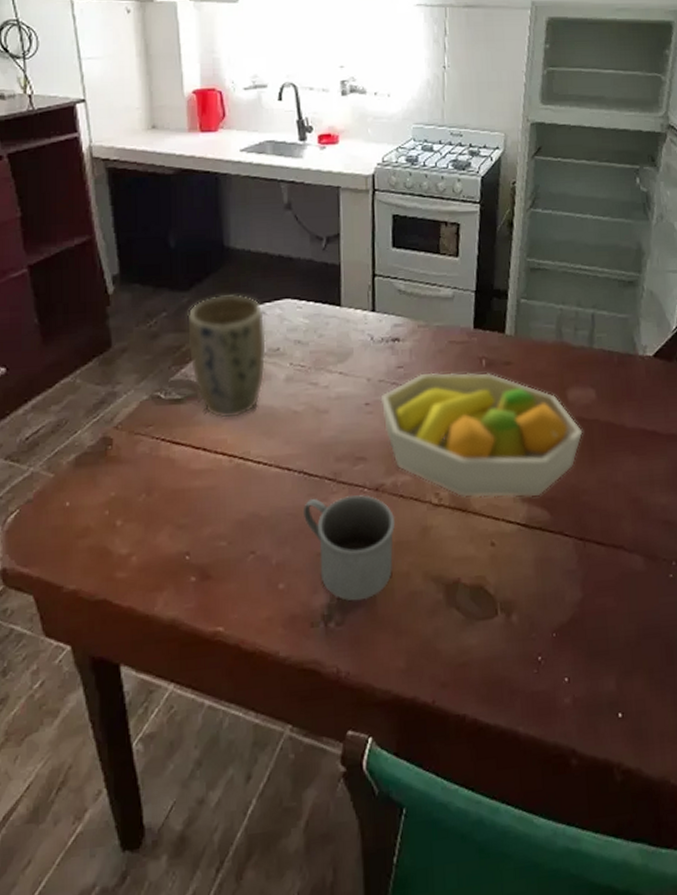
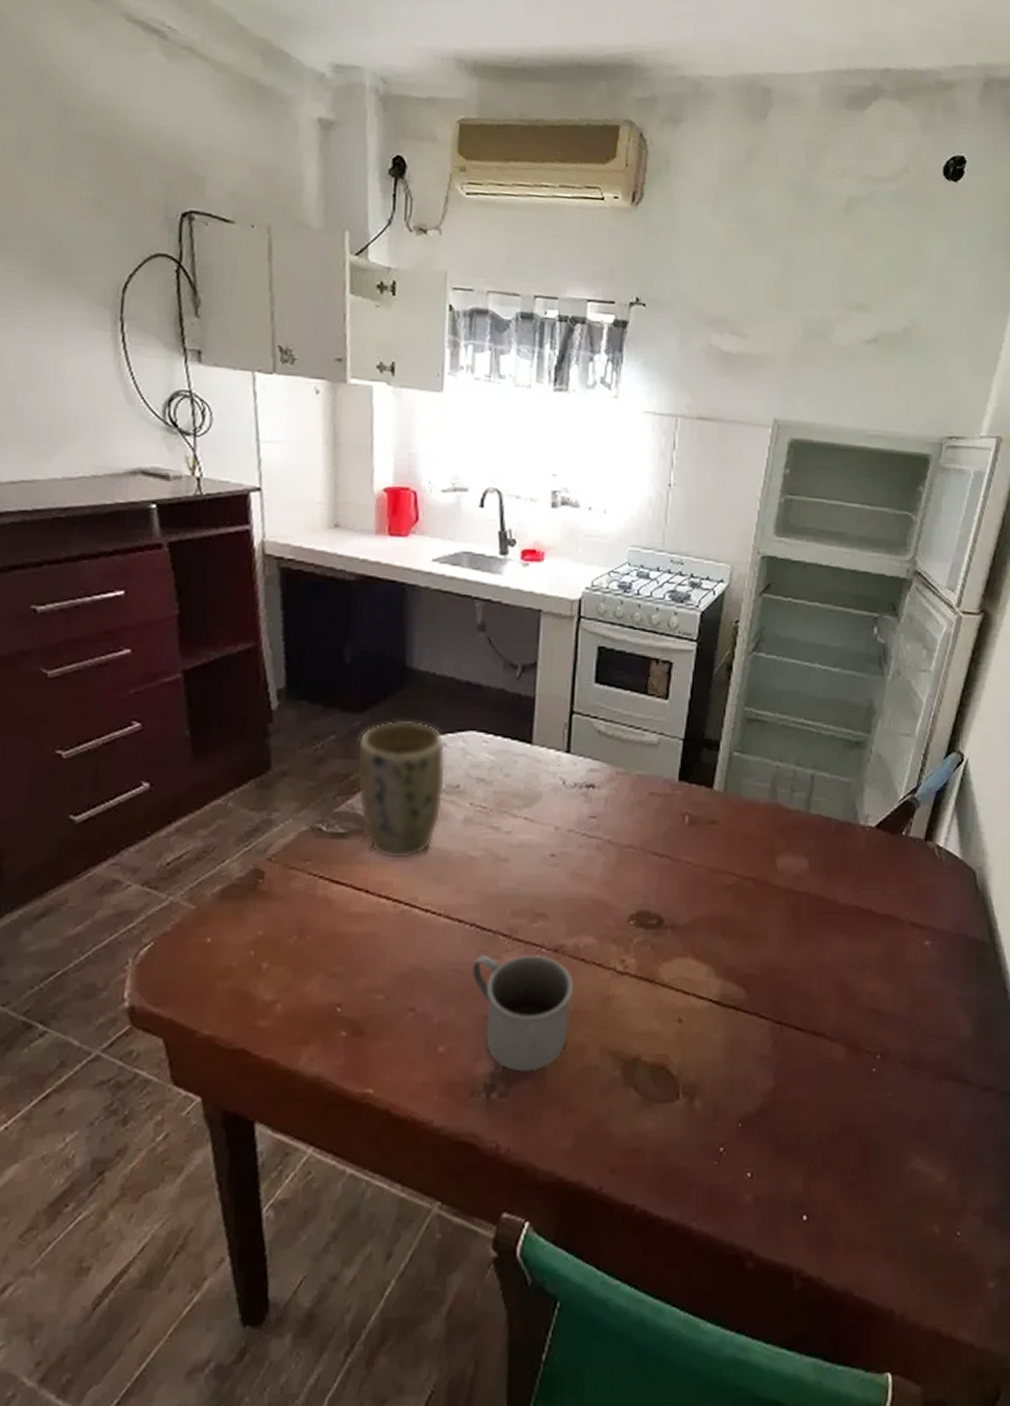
fruit bowl: present [380,372,583,498] -> none [568,825,790,972]

